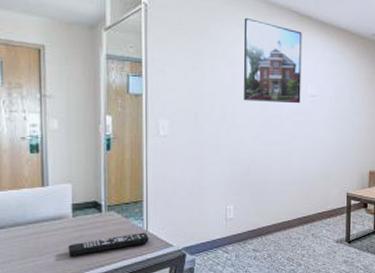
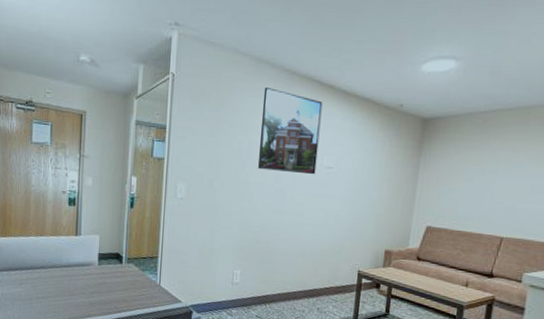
remote control: present [68,232,149,256] -> none [92,286,161,300]

